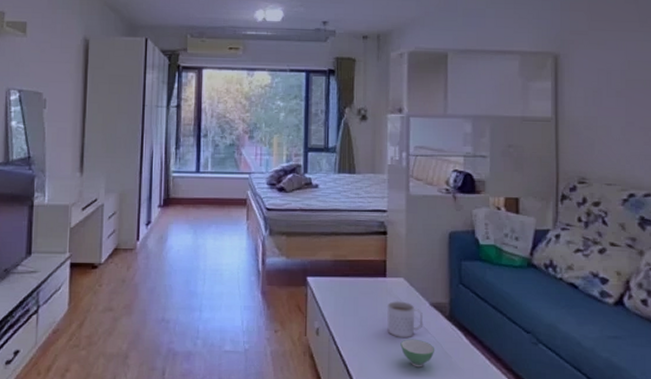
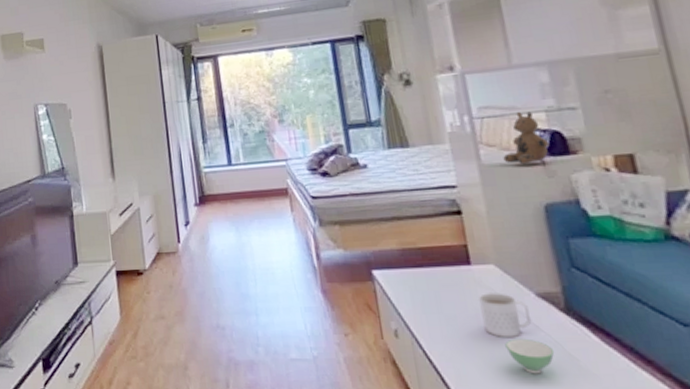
teddy bear: none [426,153,462,198] -> present [503,111,550,165]

